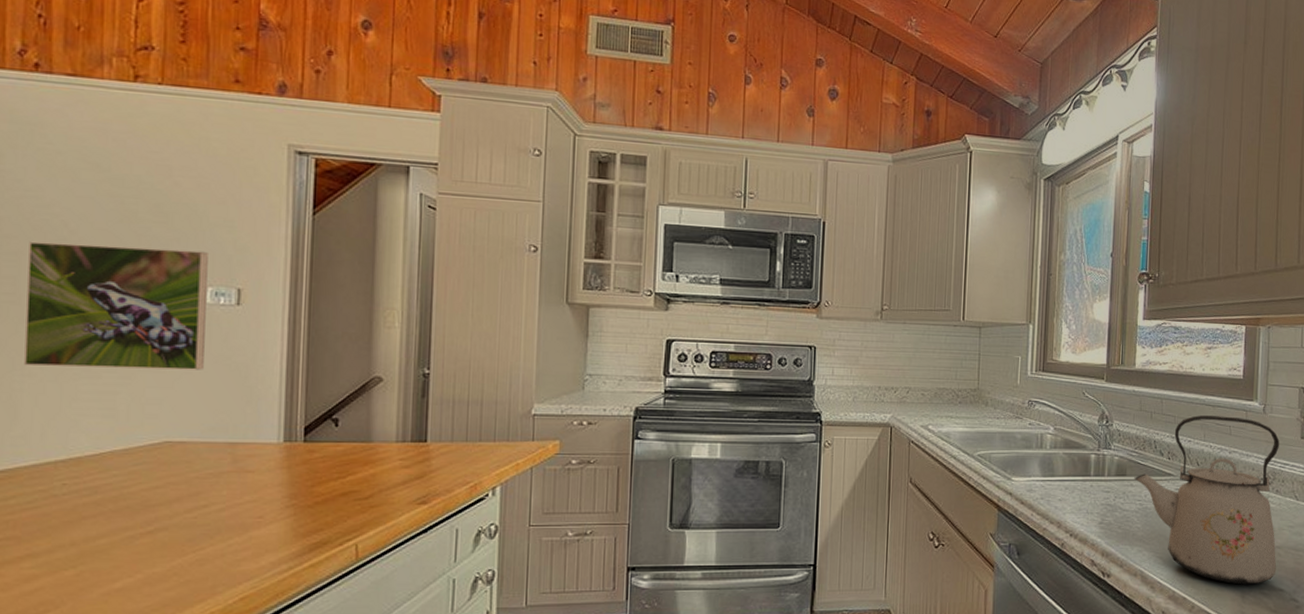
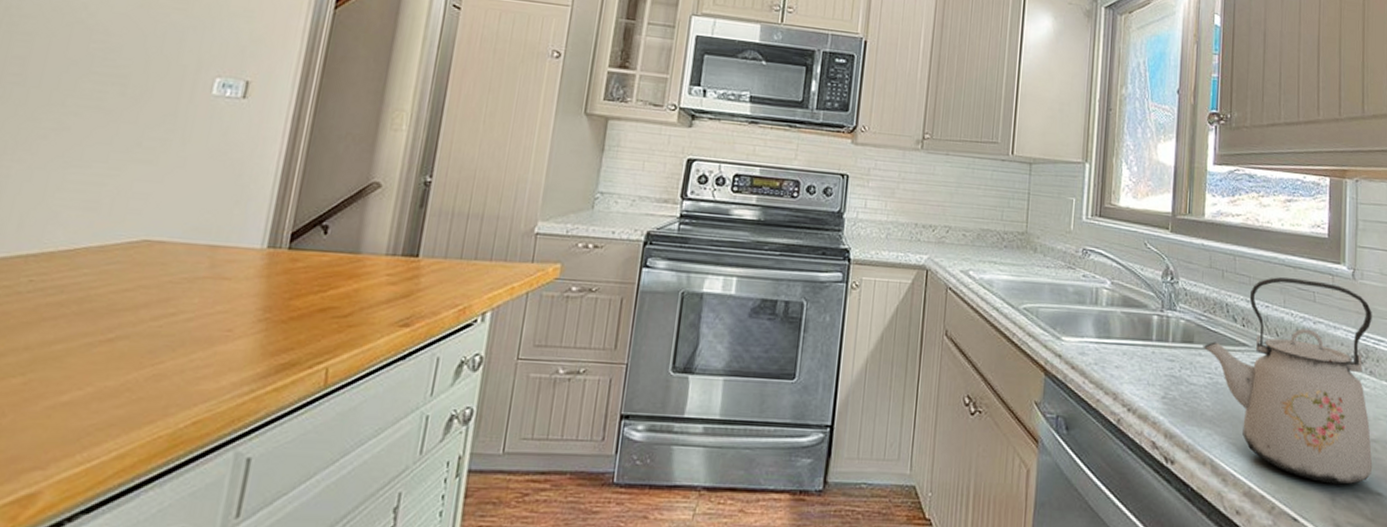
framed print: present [23,241,208,370] -> none [16,22,223,165]

